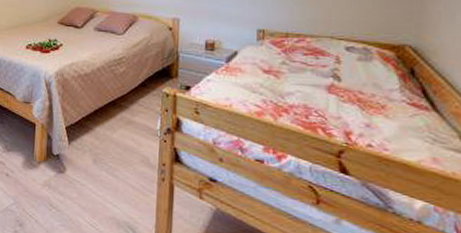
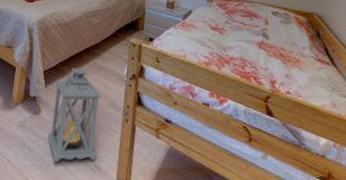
lantern: none [75,122,133,223] -> present [47,67,102,162]

